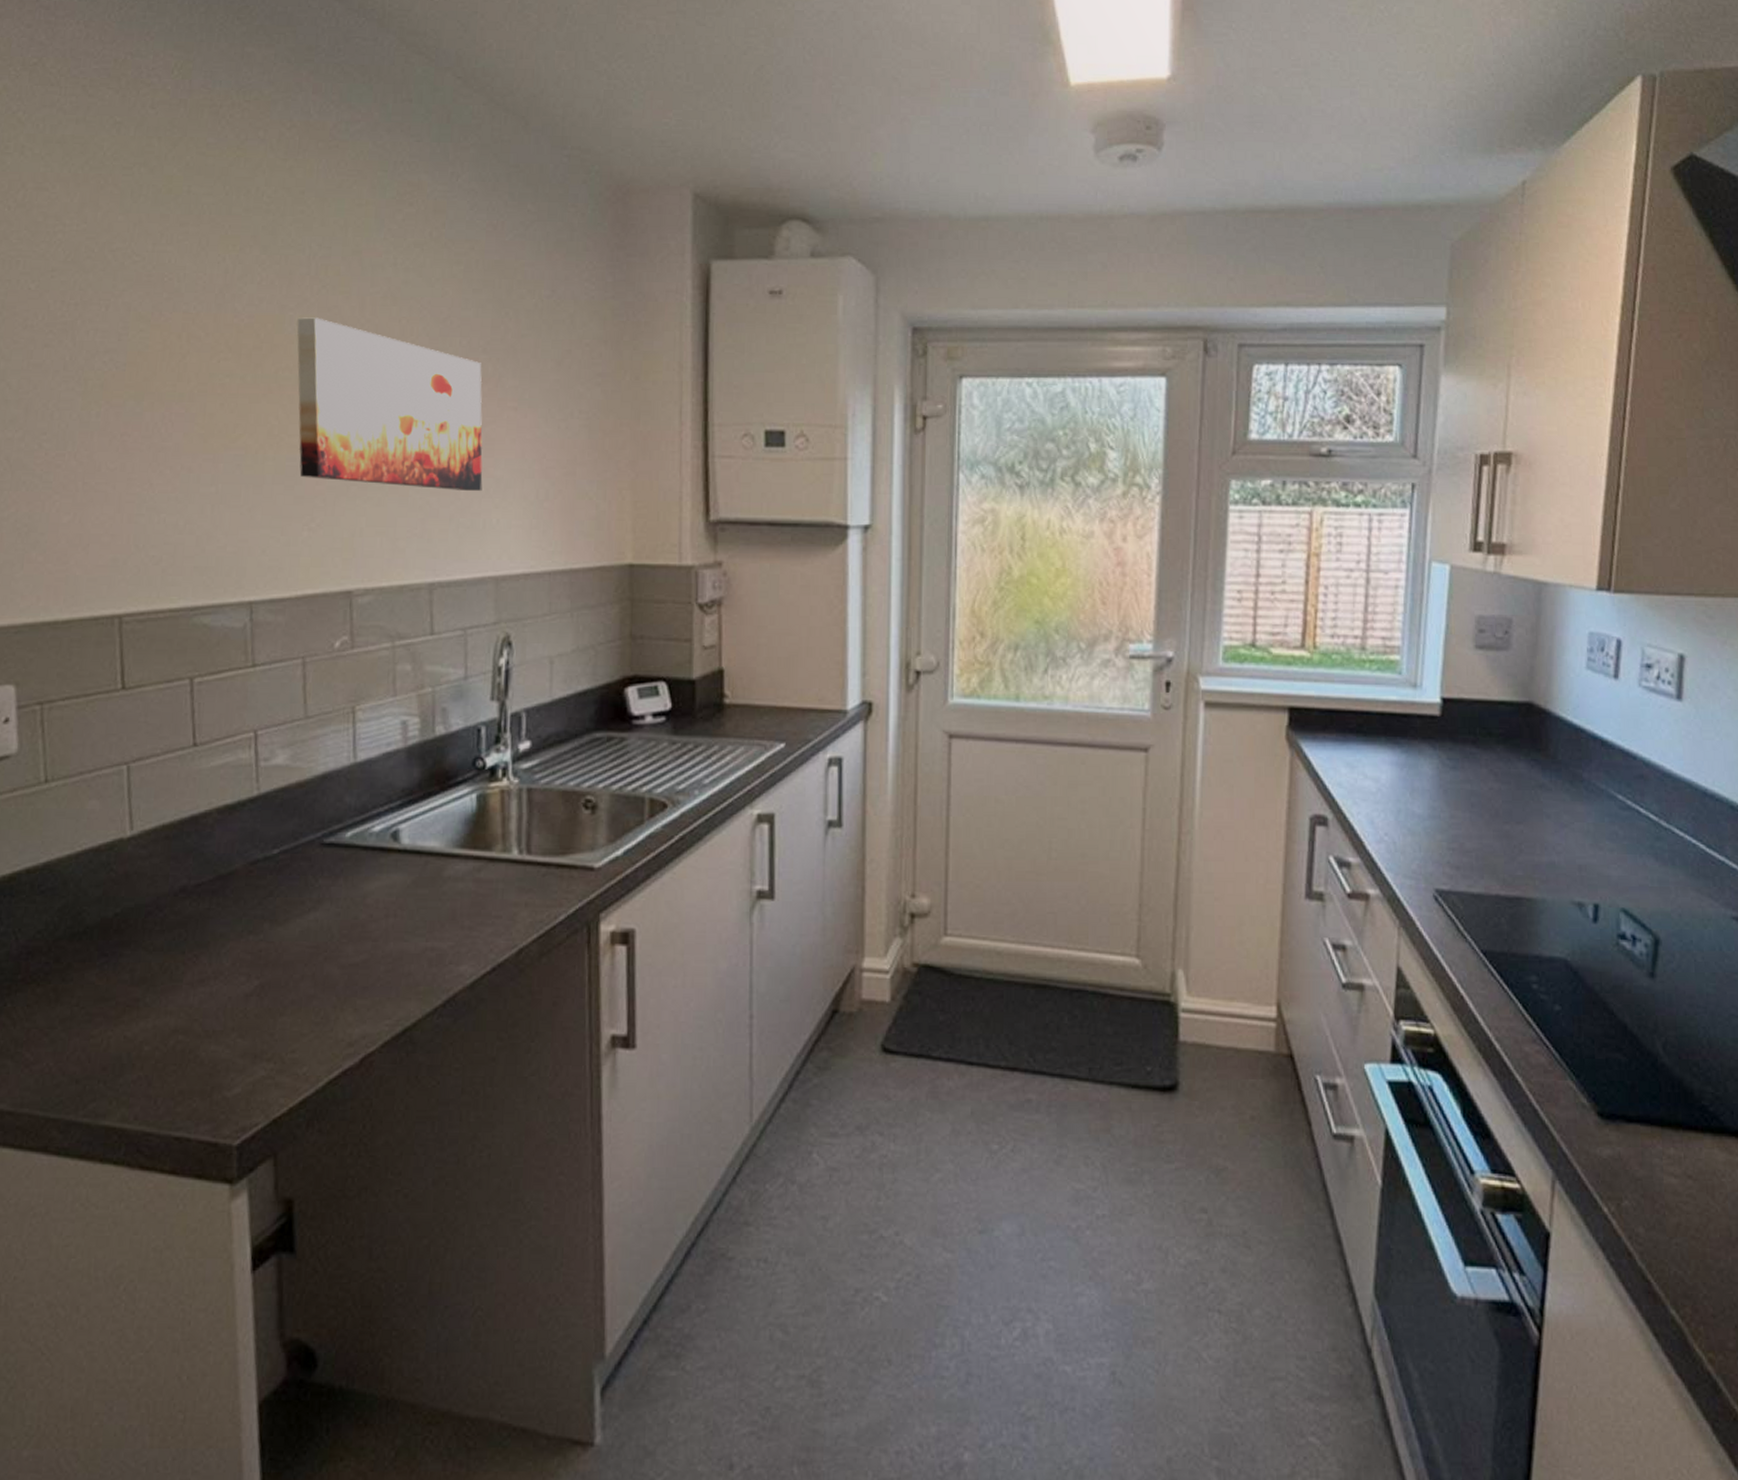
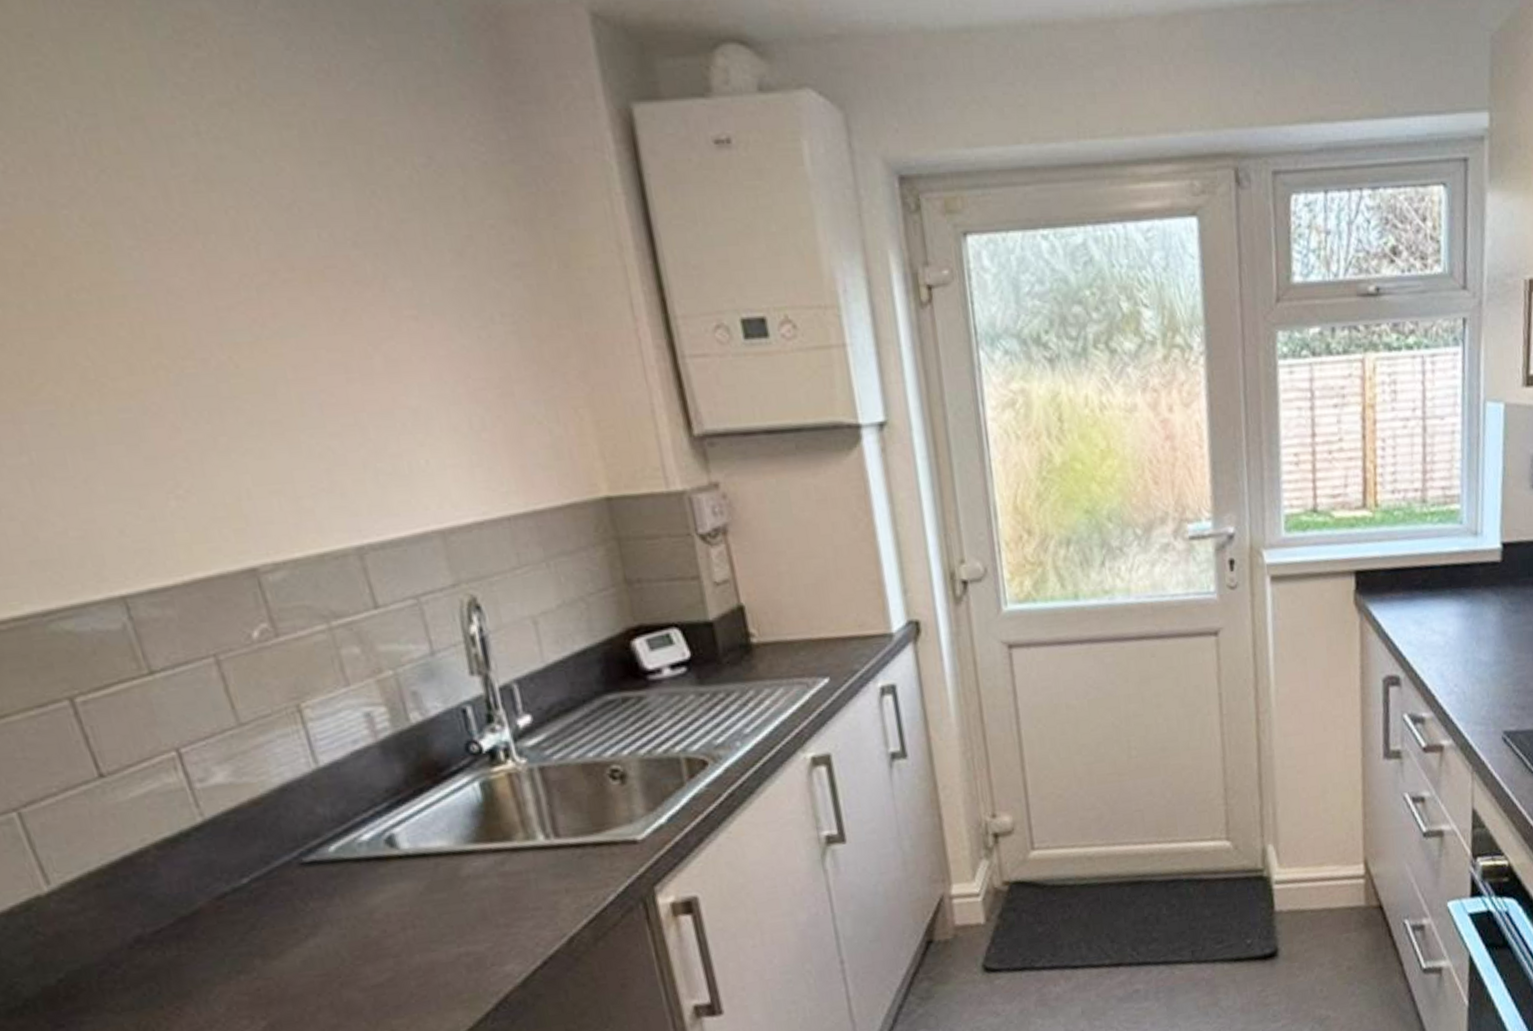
wall art: present [297,317,483,491] -> none [76,215,397,433]

